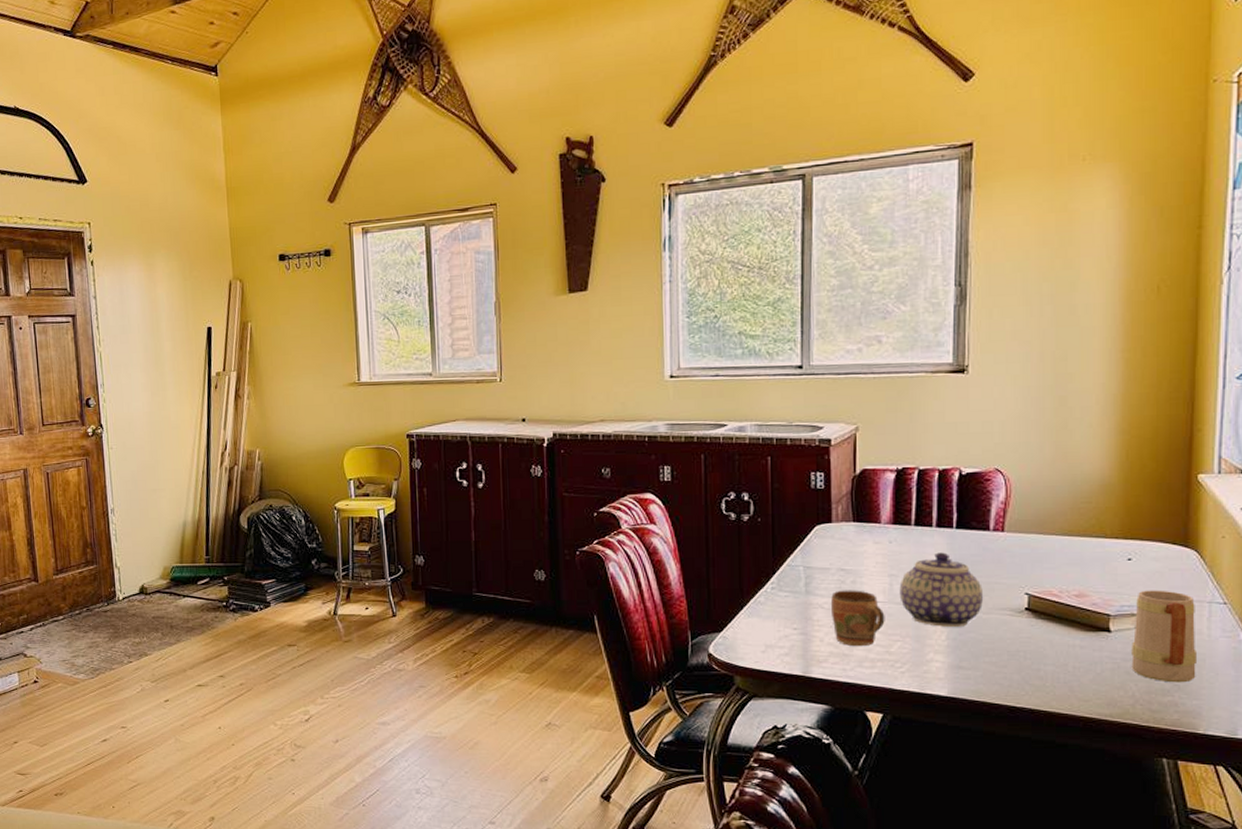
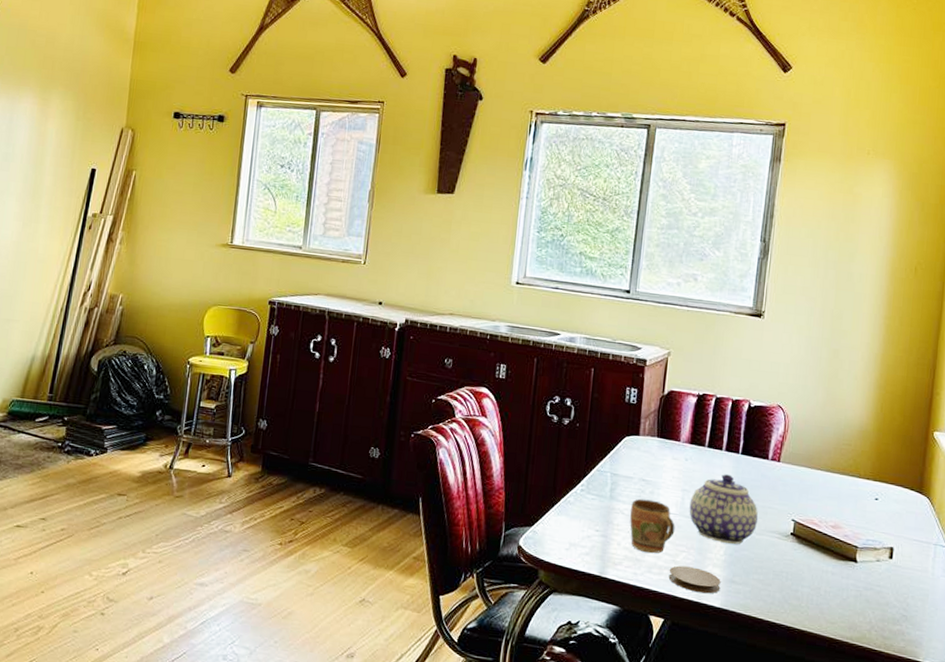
coaster: none [883,656,946,683] -> present [668,565,721,594]
mug: present [1131,590,1198,683] -> none [871,528,924,615]

